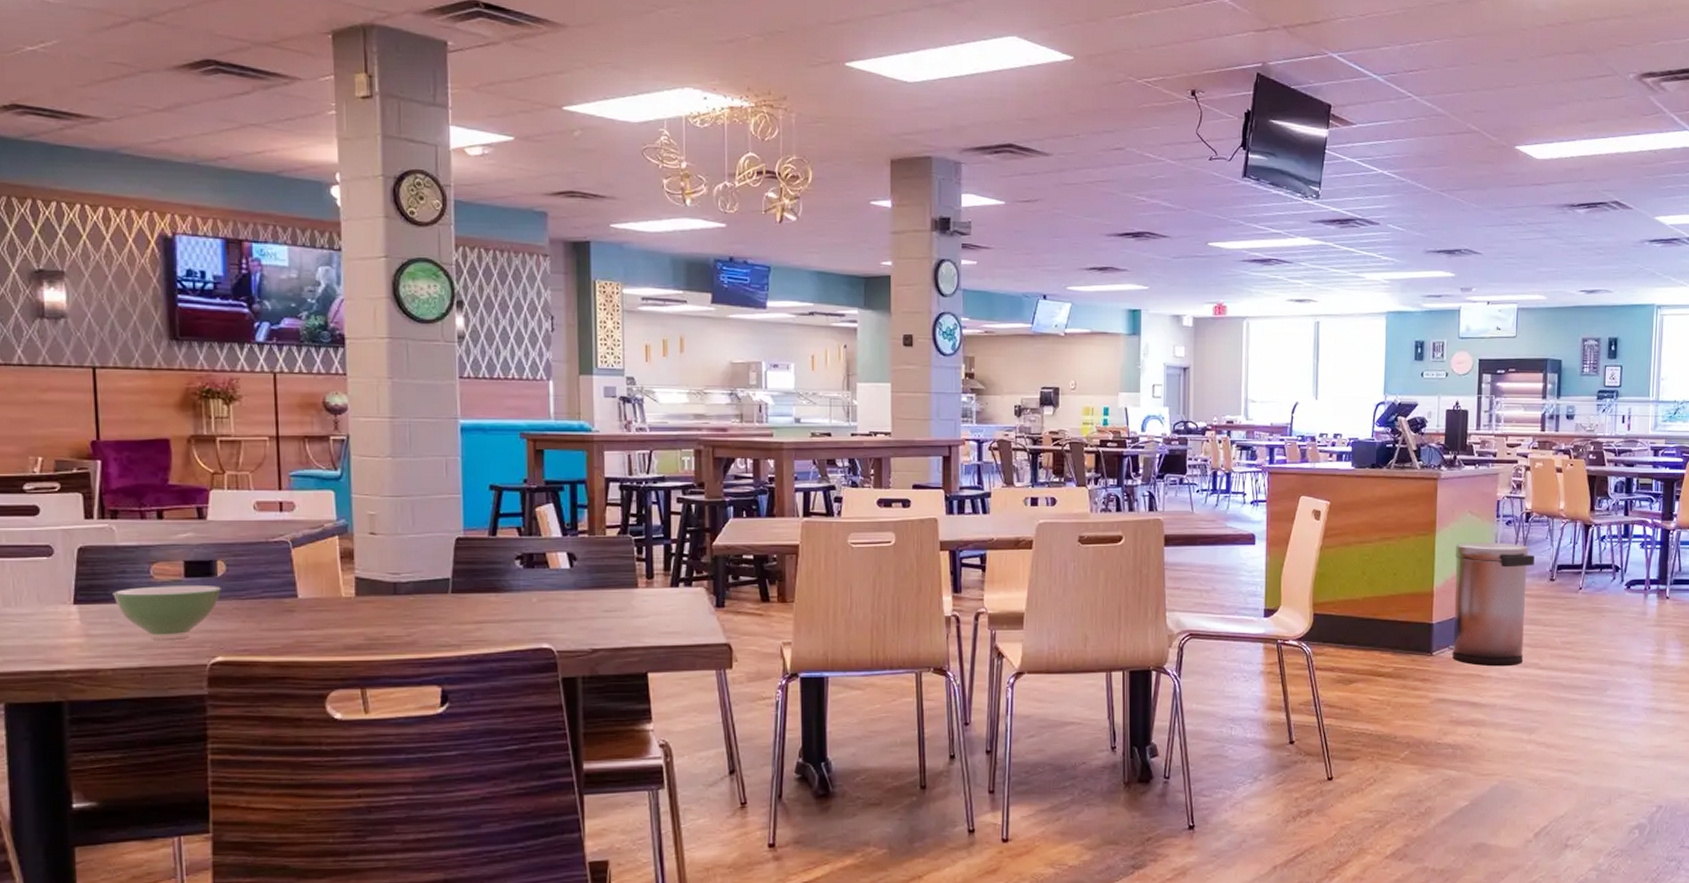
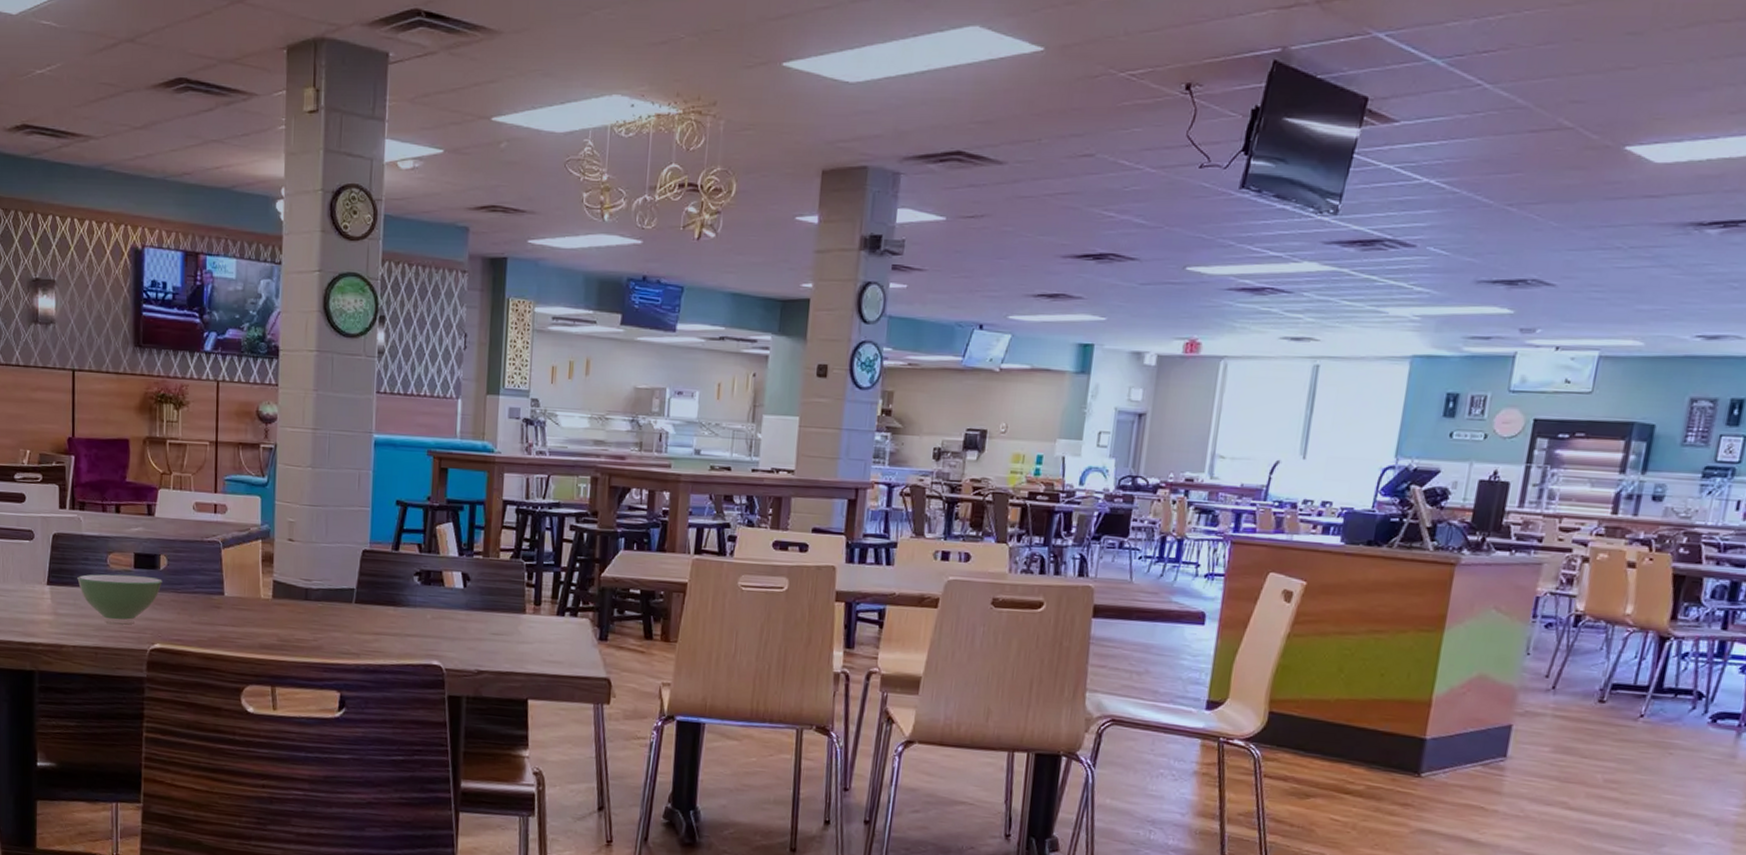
pedal bin: present [1447,543,1534,666] -> none [1441,644,1580,801]

